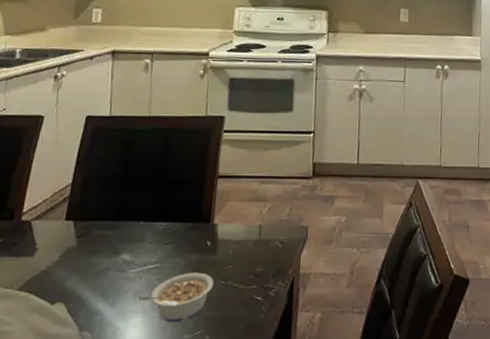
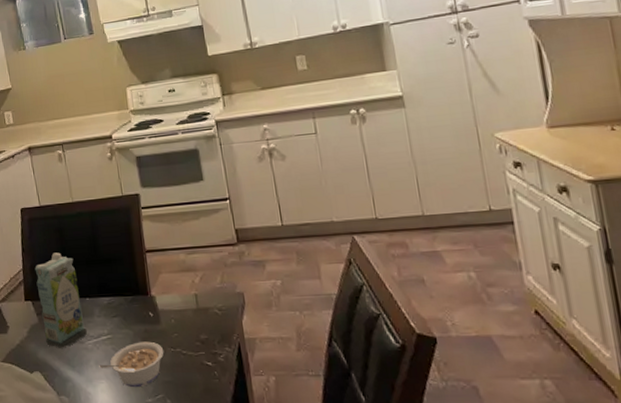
juice carton: none [80,169,136,276] -> present [35,252,88,348]

